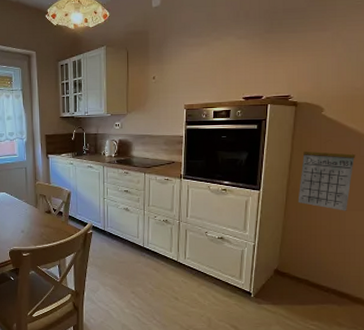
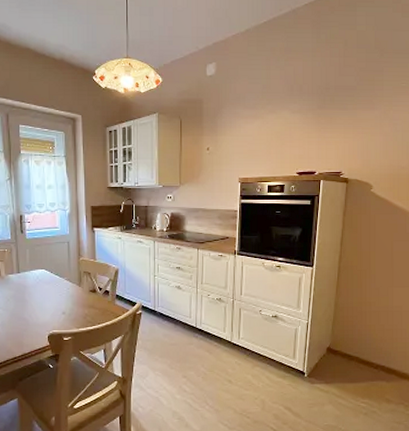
calendar: present [297,140,356,211] -> none [349,217,402,288]

